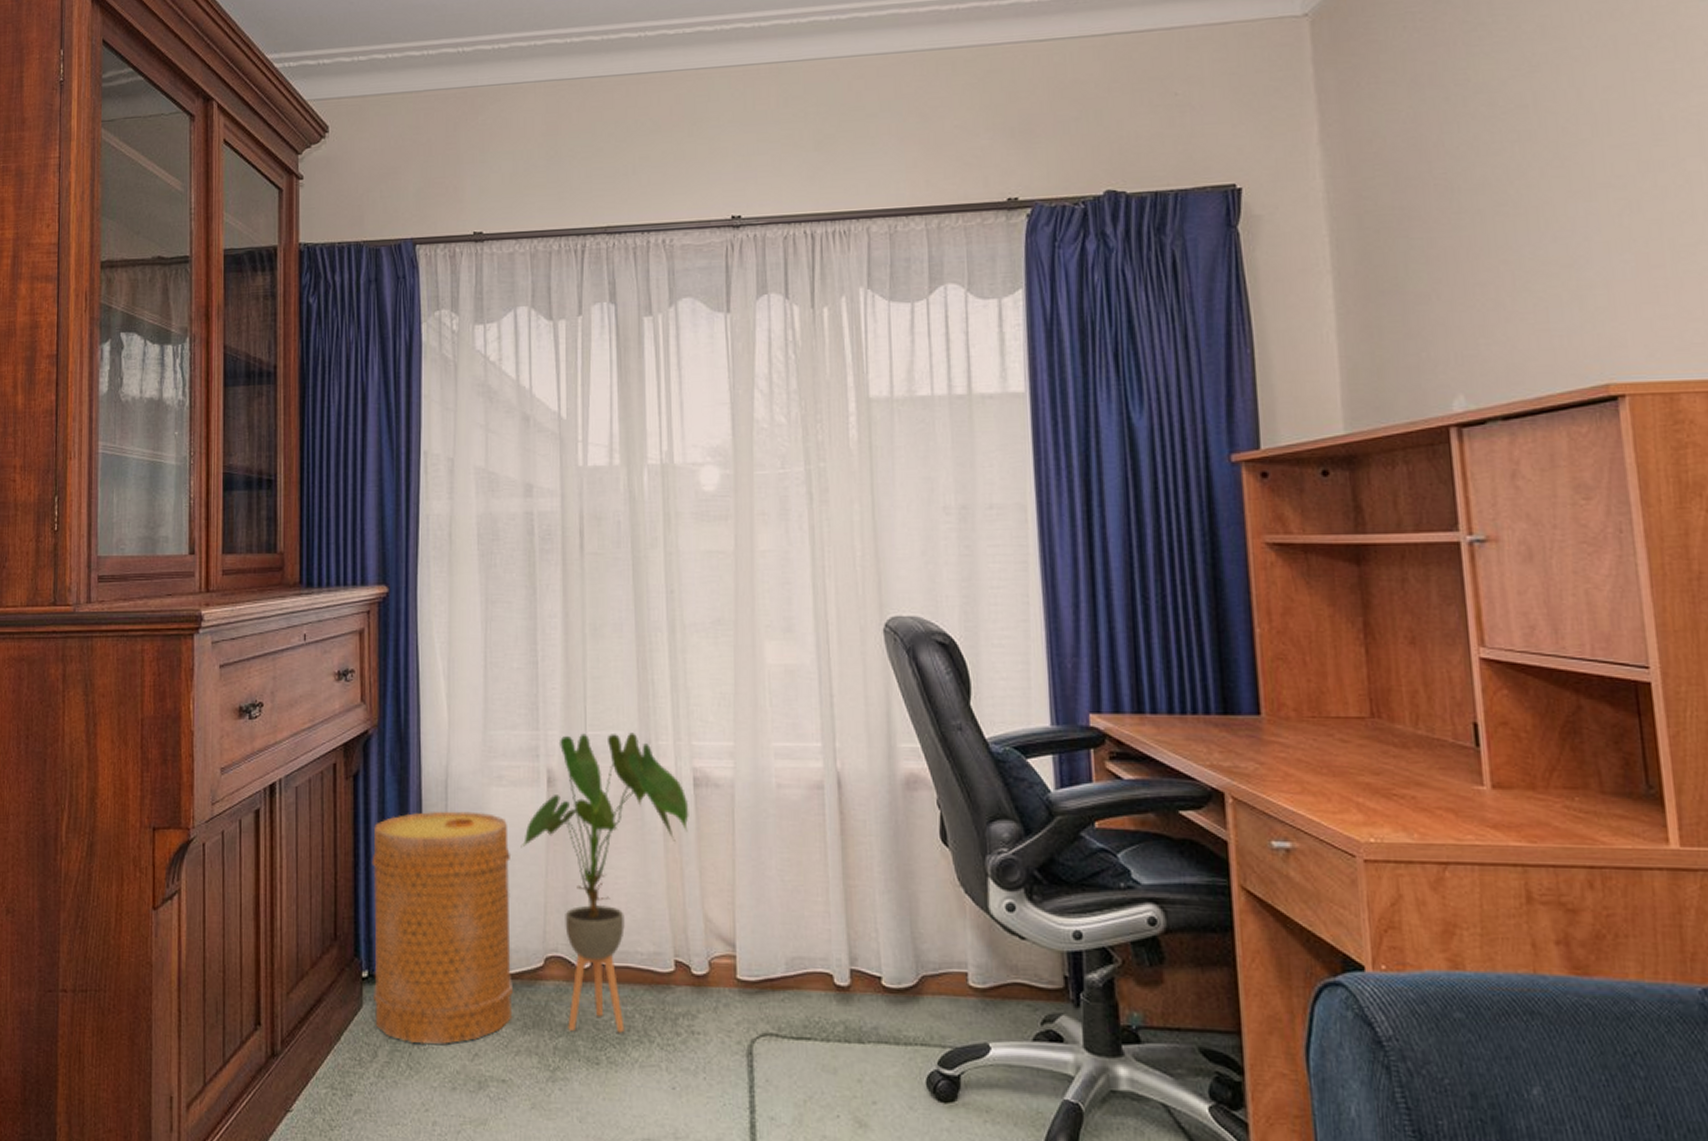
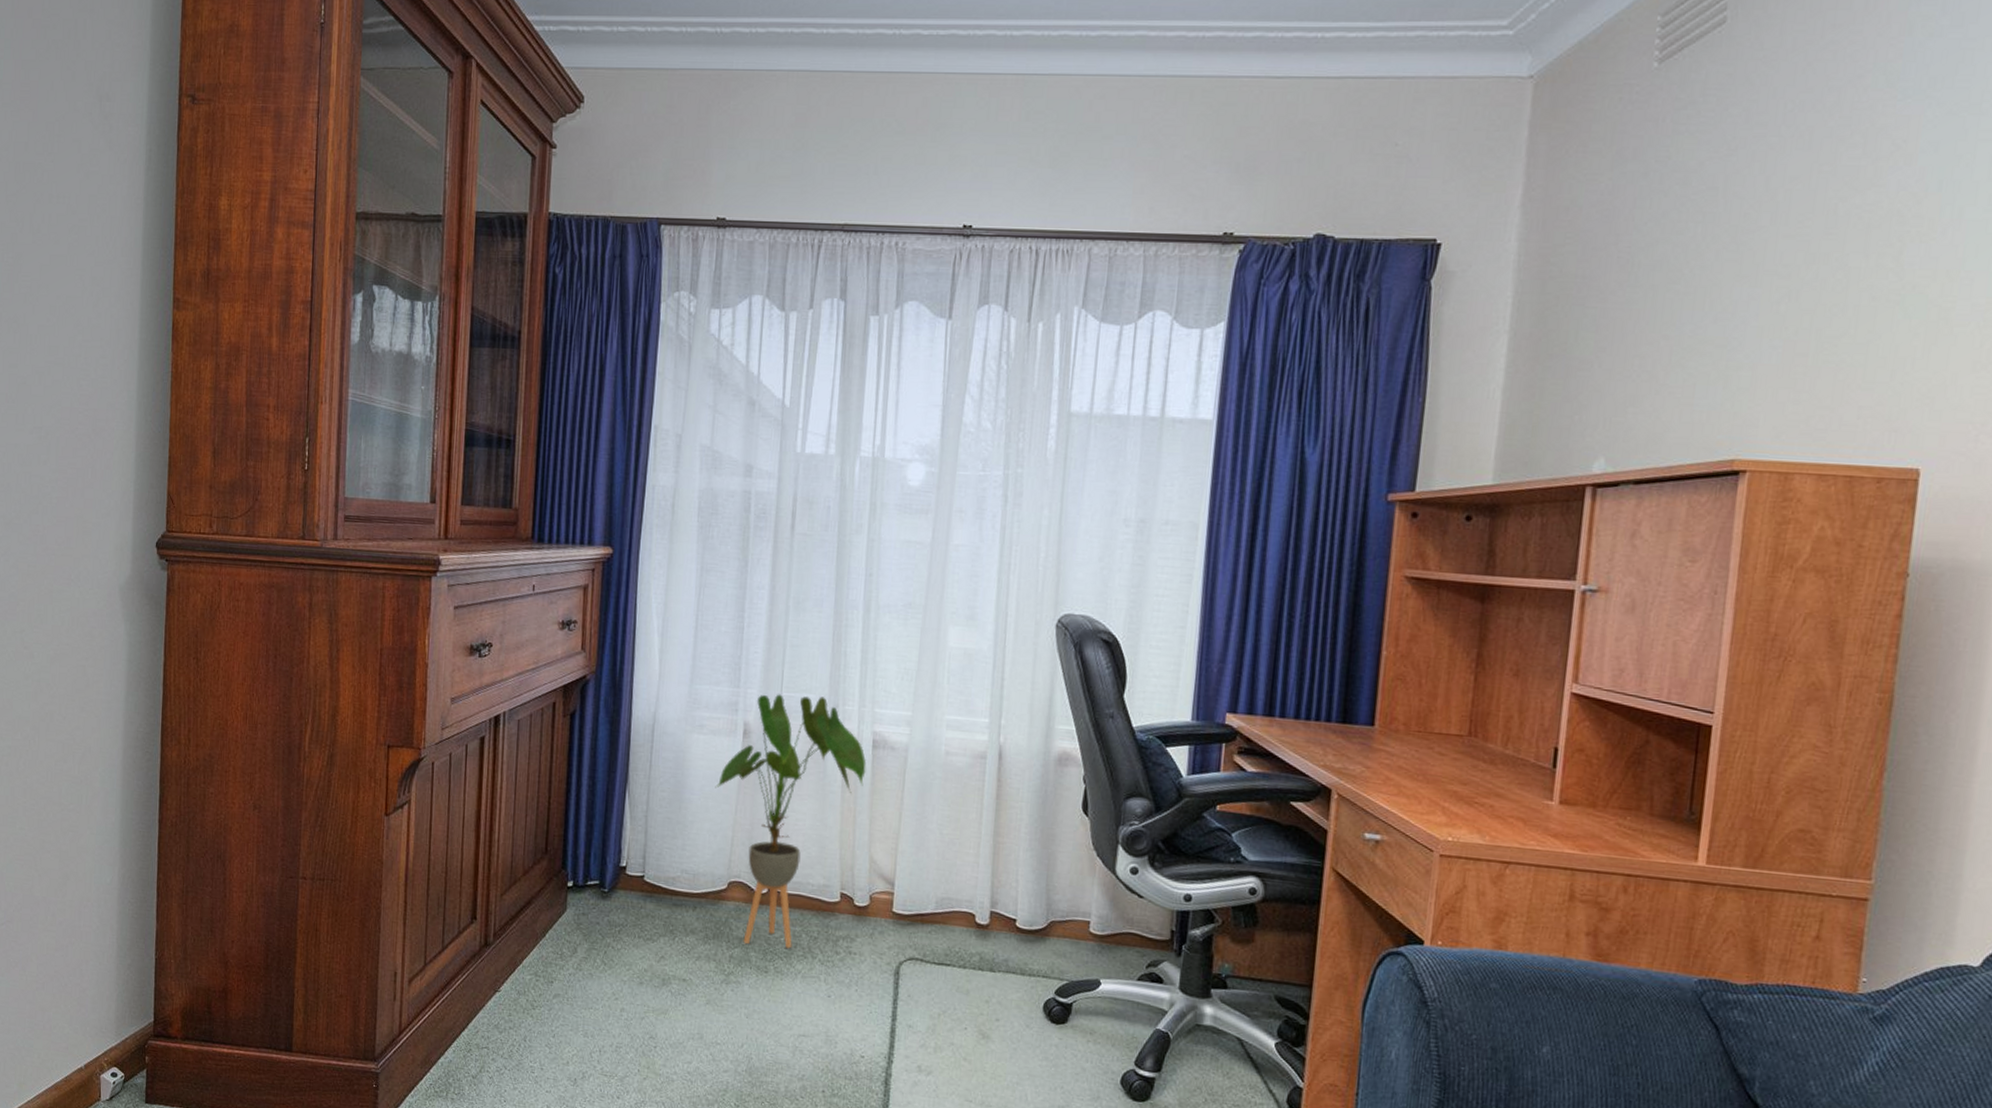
basket: present [371,811,513,1045] -> none [576,750,705,947]

